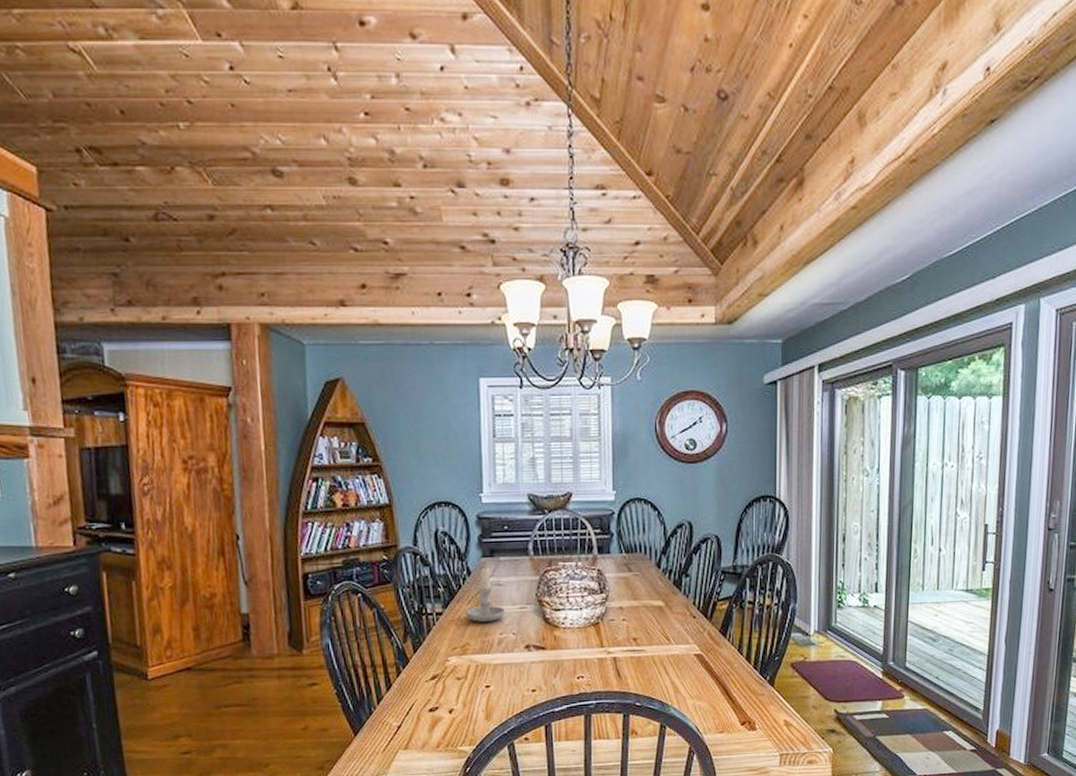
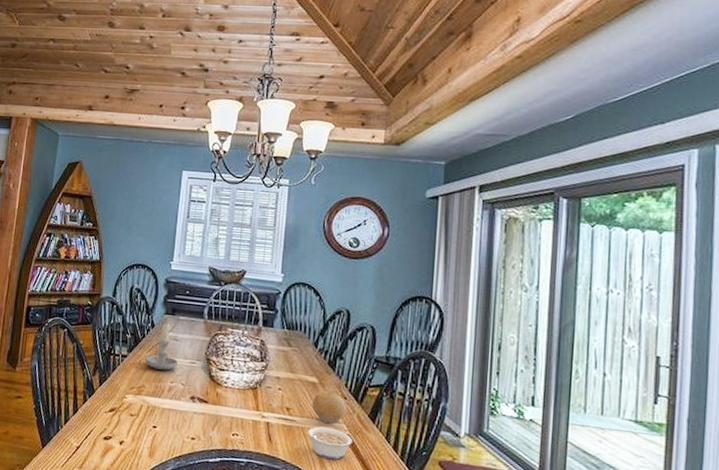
legume: none [657,650,705,683] -> present [306,426,352,460]
fruit: none [660,612,696,647] -> present [312,390,347,424]

